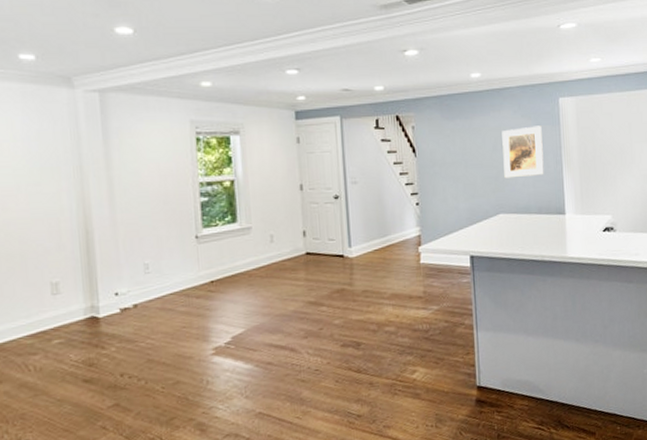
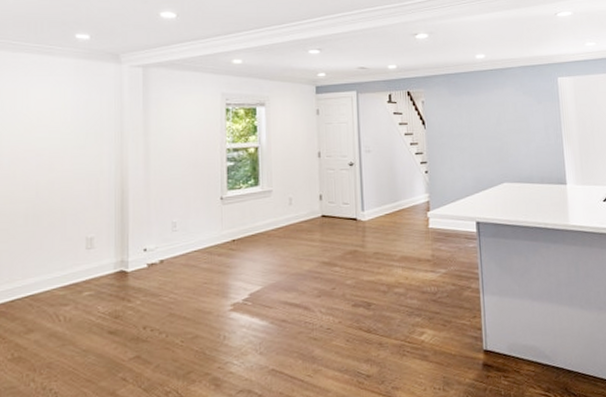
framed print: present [502,125,544,179] -> none [505,102,546,150]

